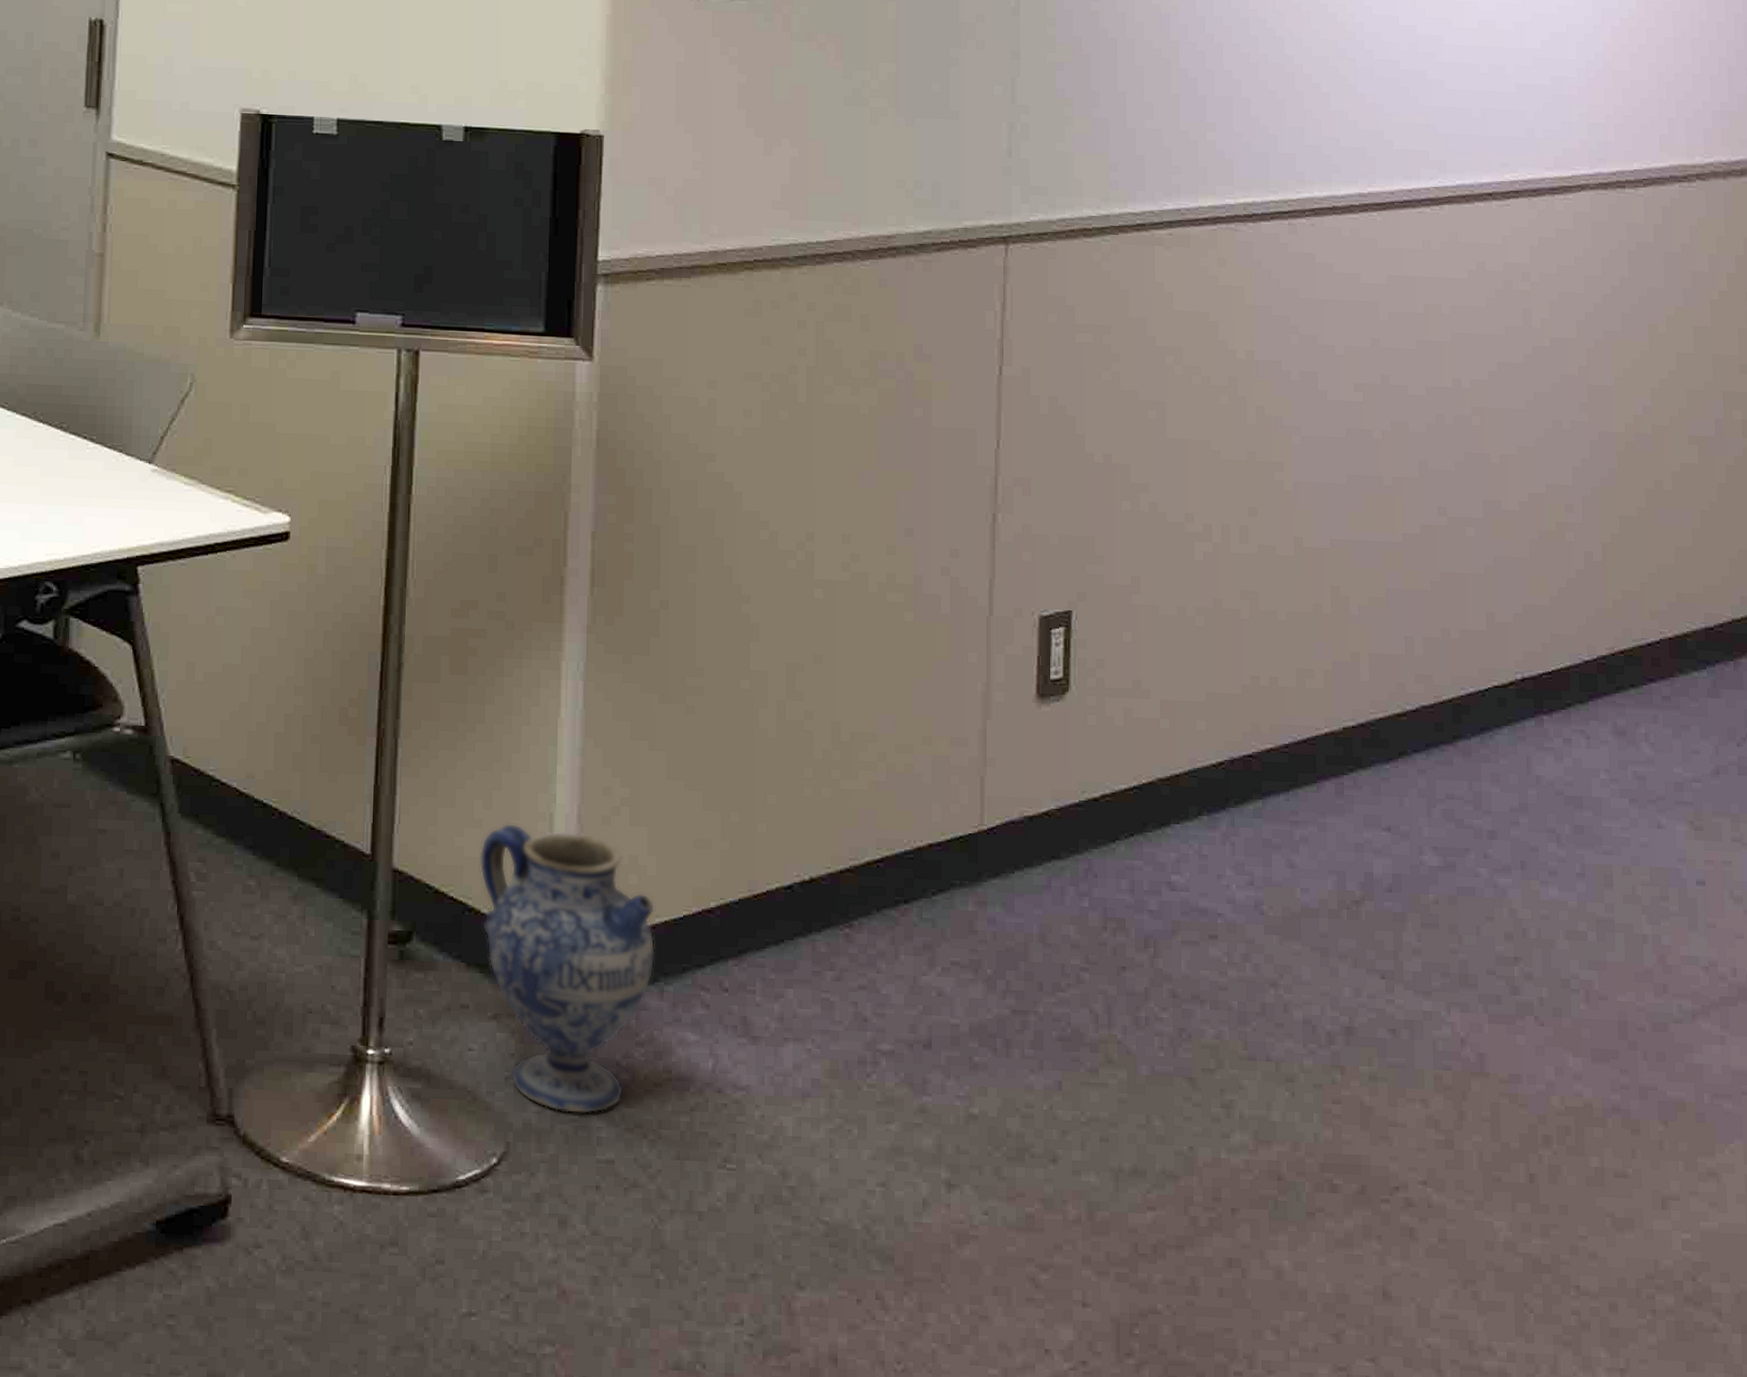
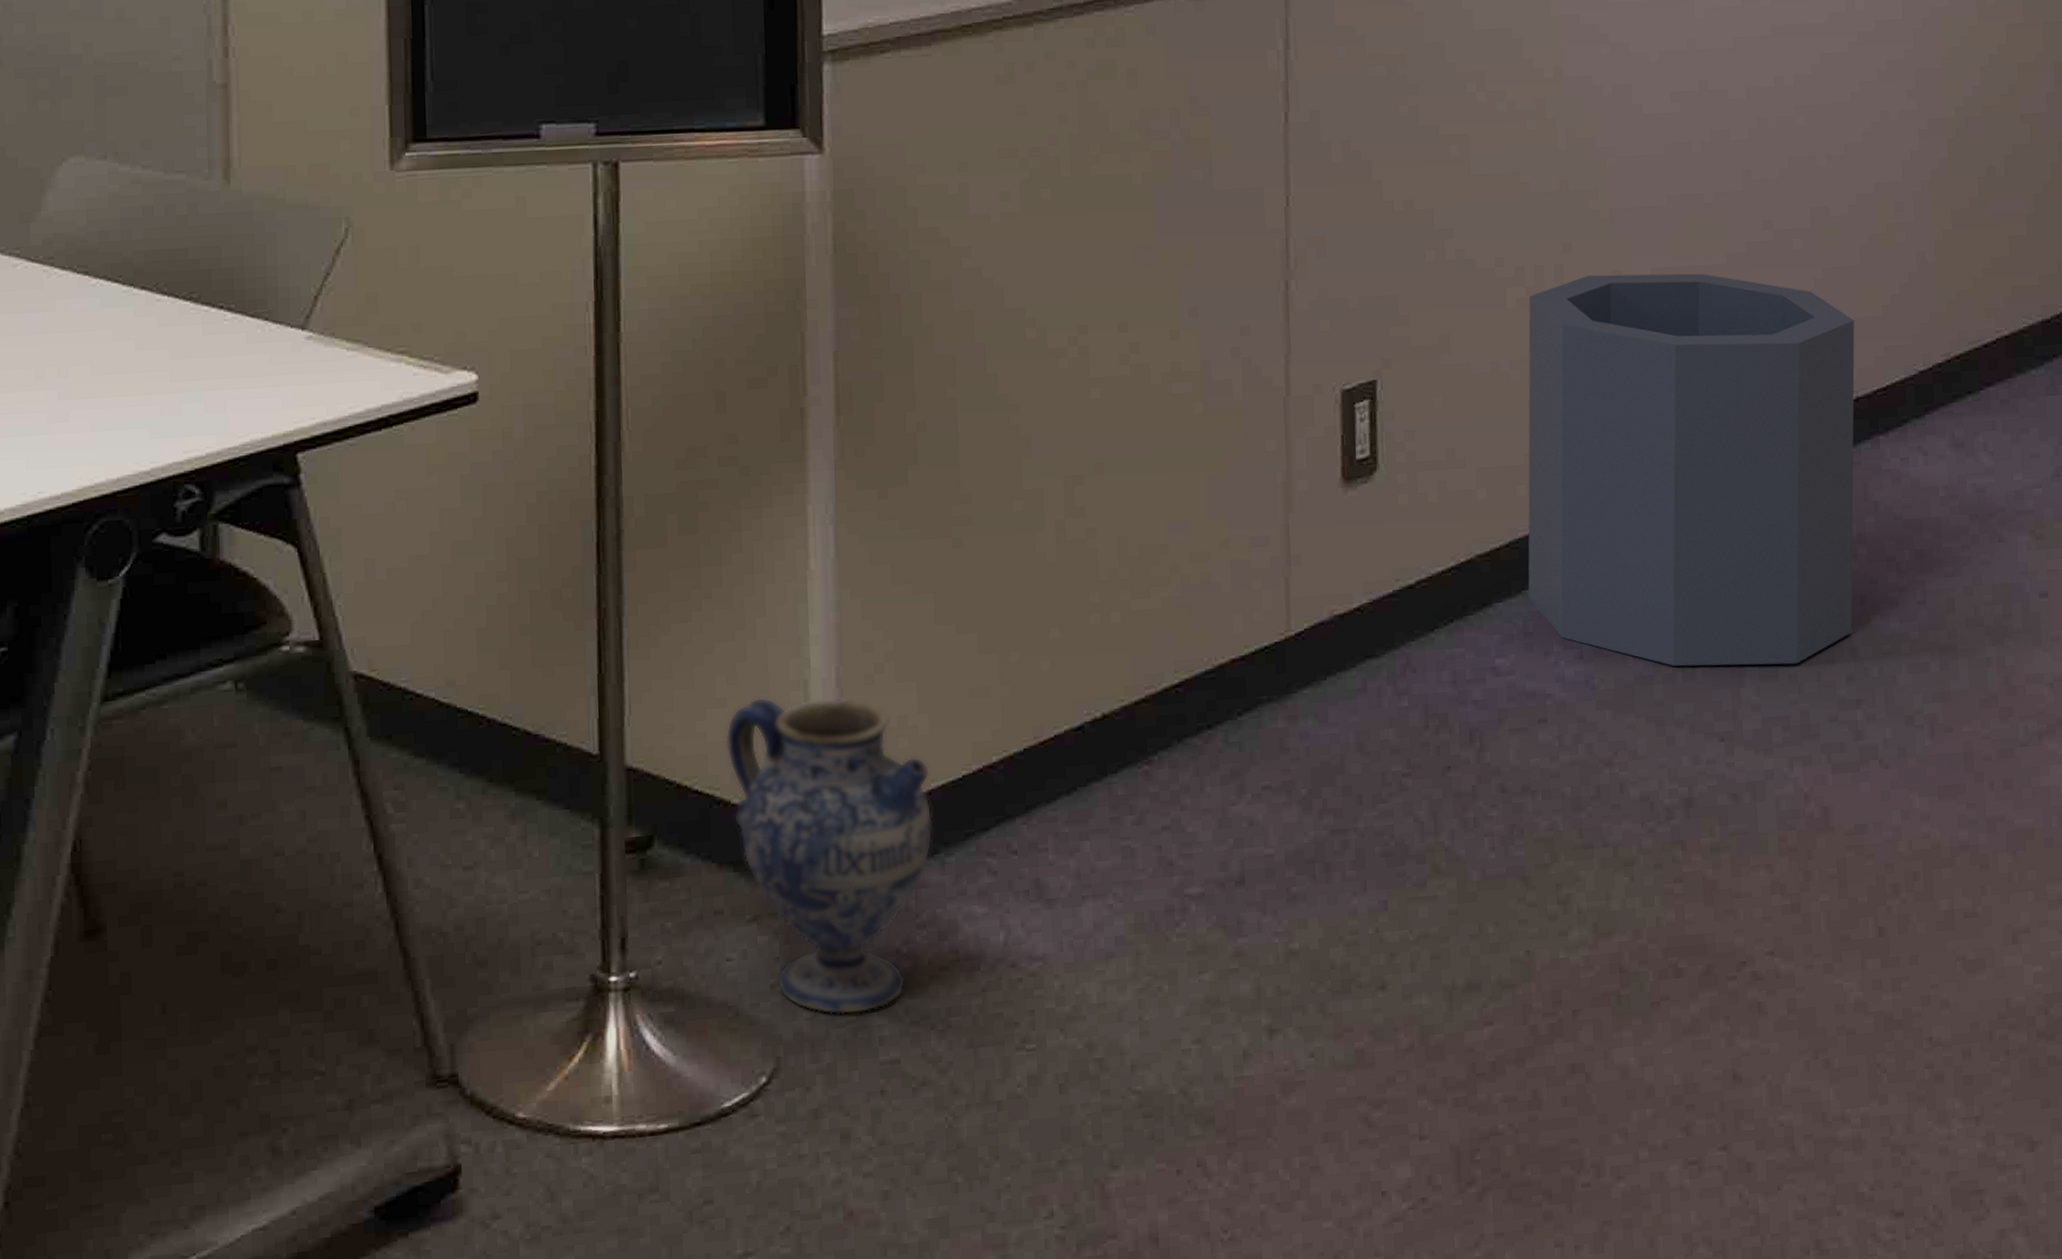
trash can: none [1205,538,1523,916] -> present [1528,273,1855,666]

